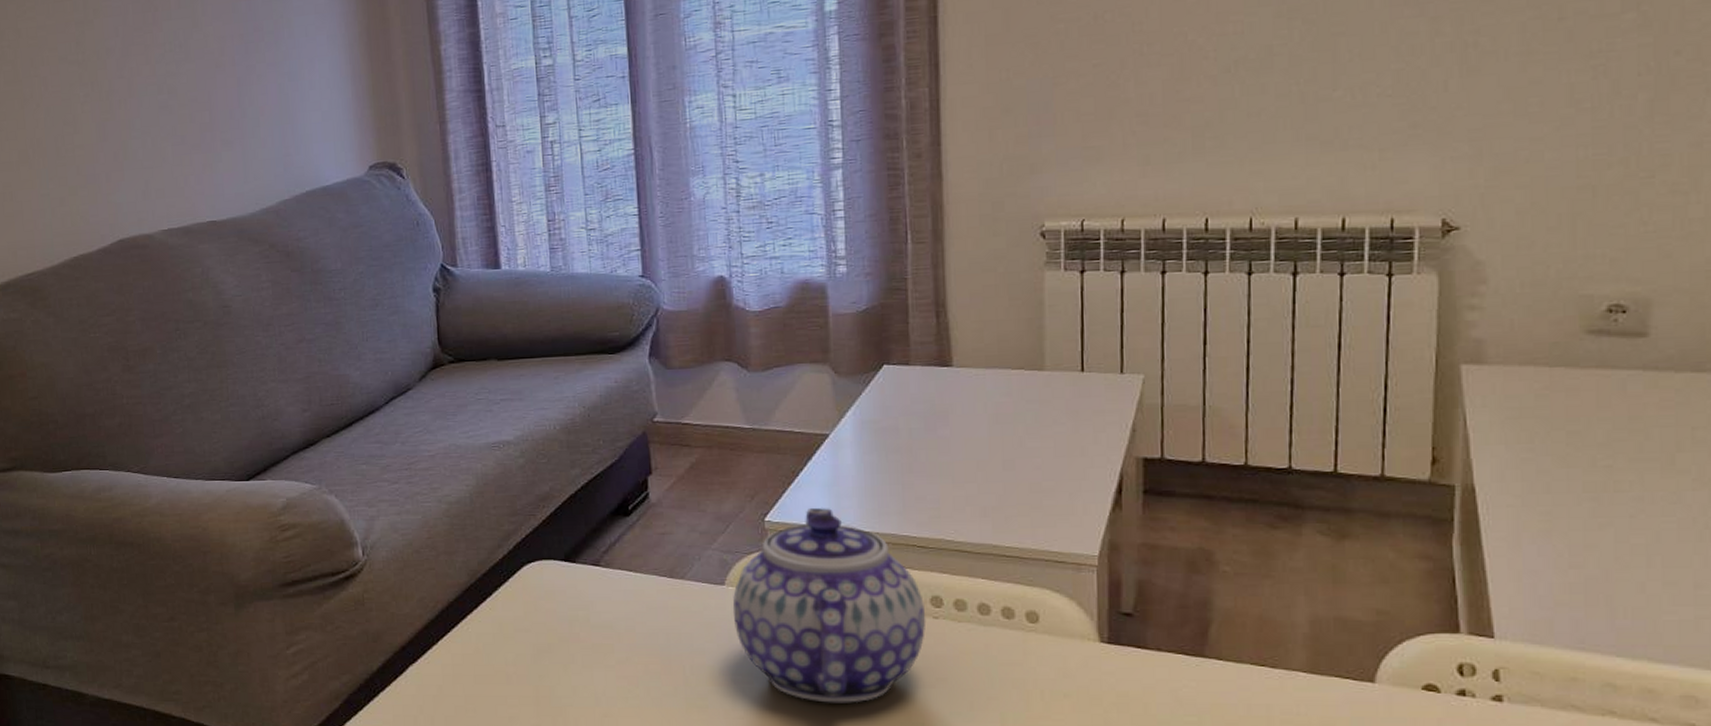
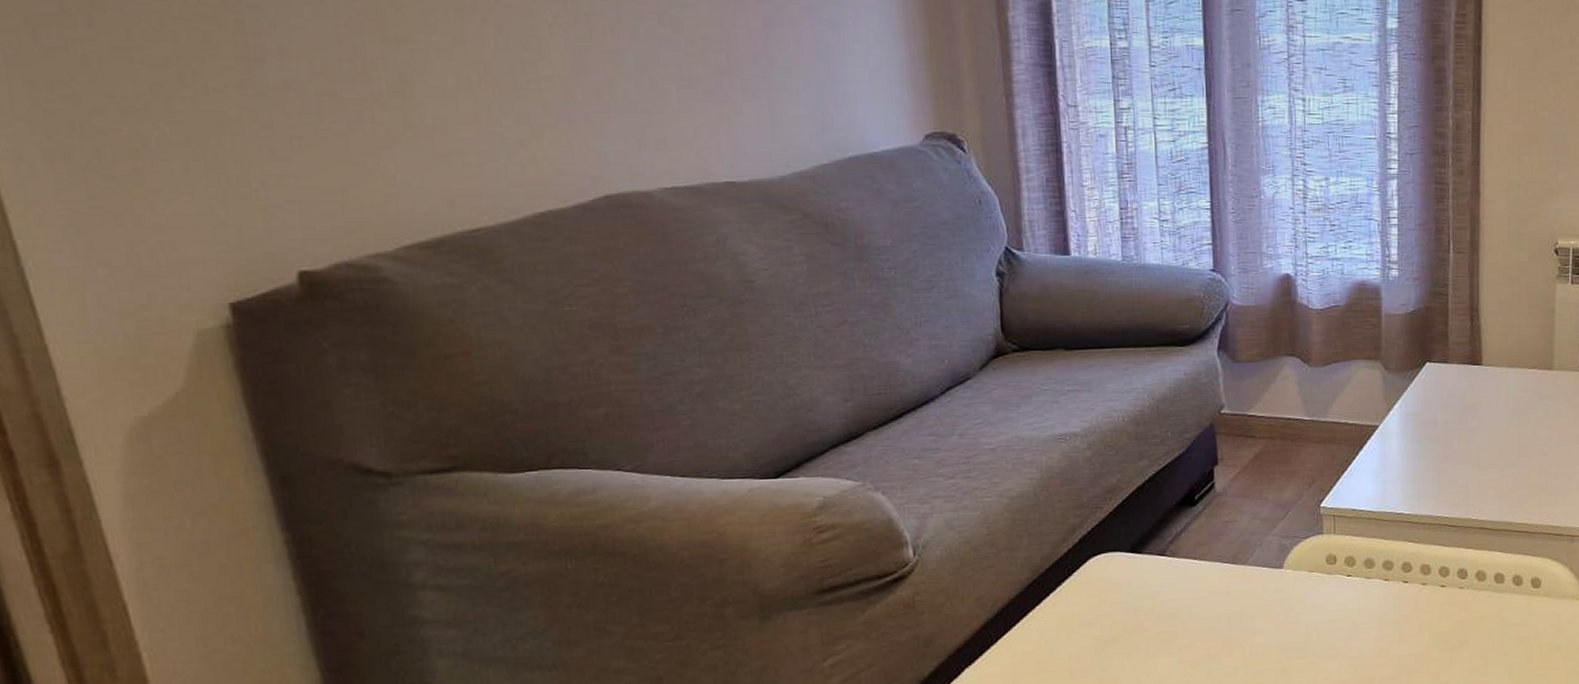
teapot: present [732,508,926,703] -> none [1289,493,1454,671]

